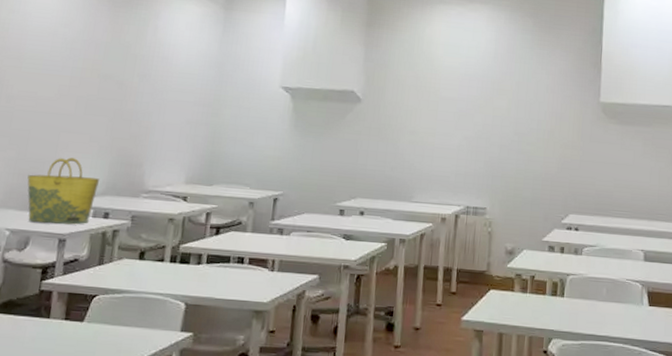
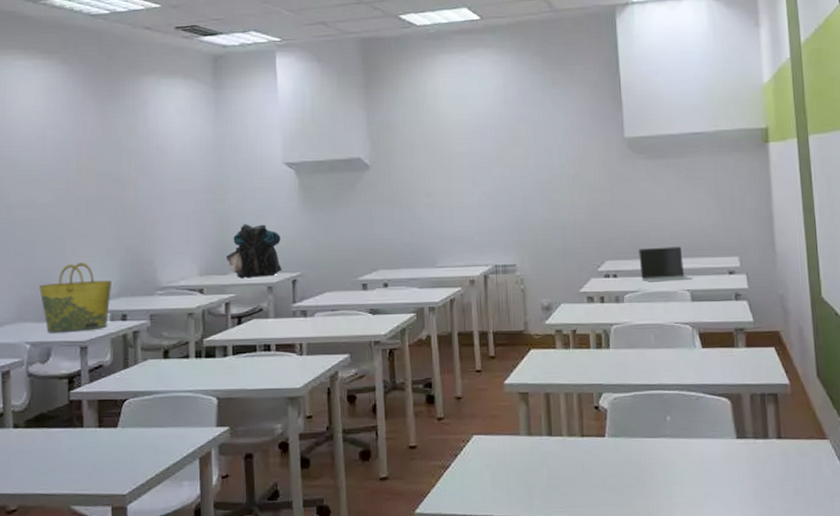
backpack: none [213,139,268,192] -> present [226,224,282,278]
laptop: none [600,207,648,242] -> present [639,246,693,282]

